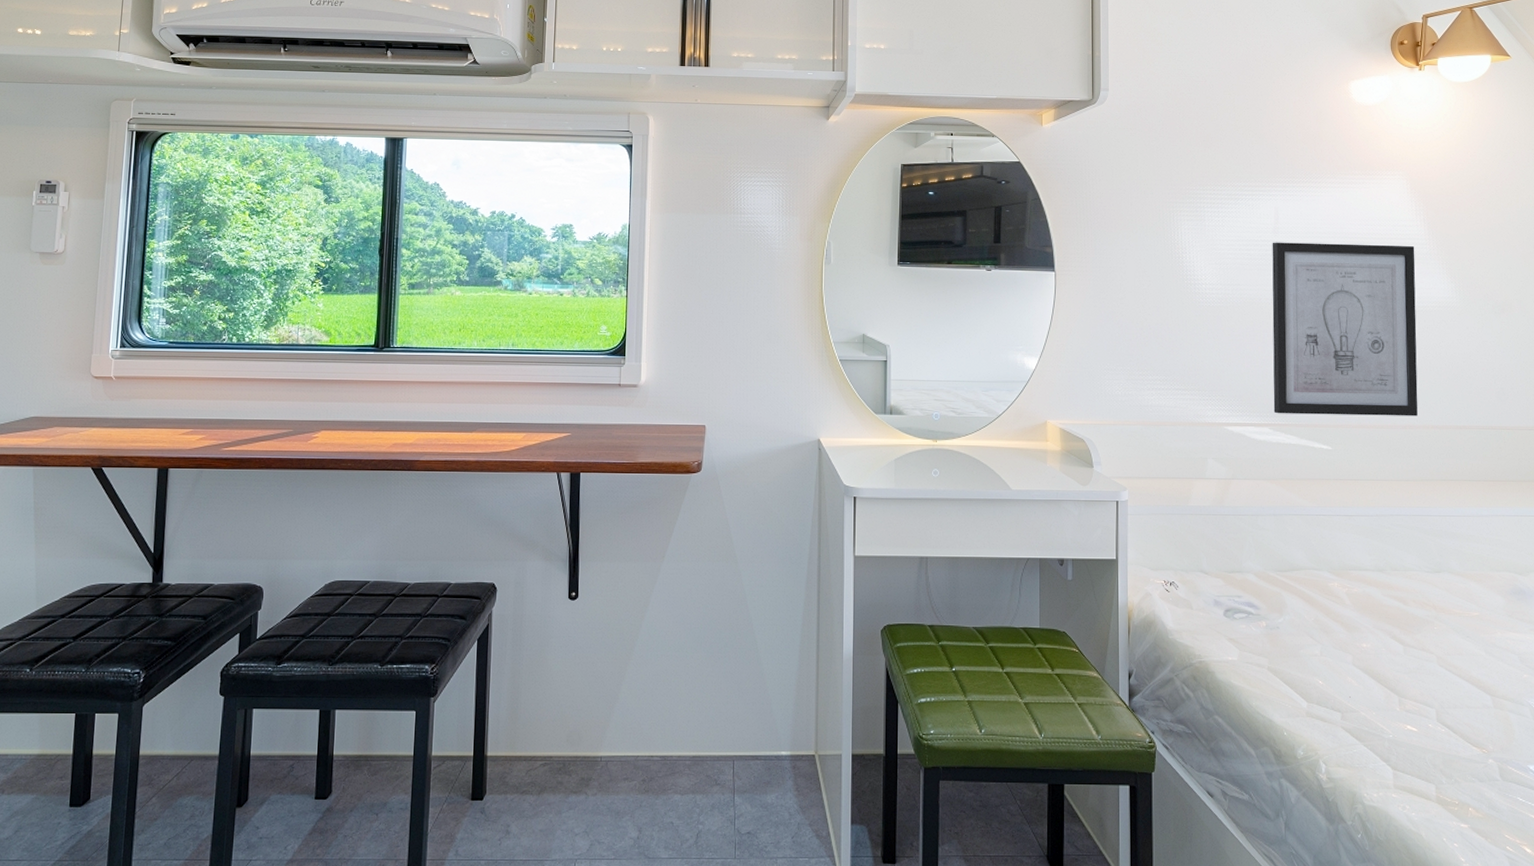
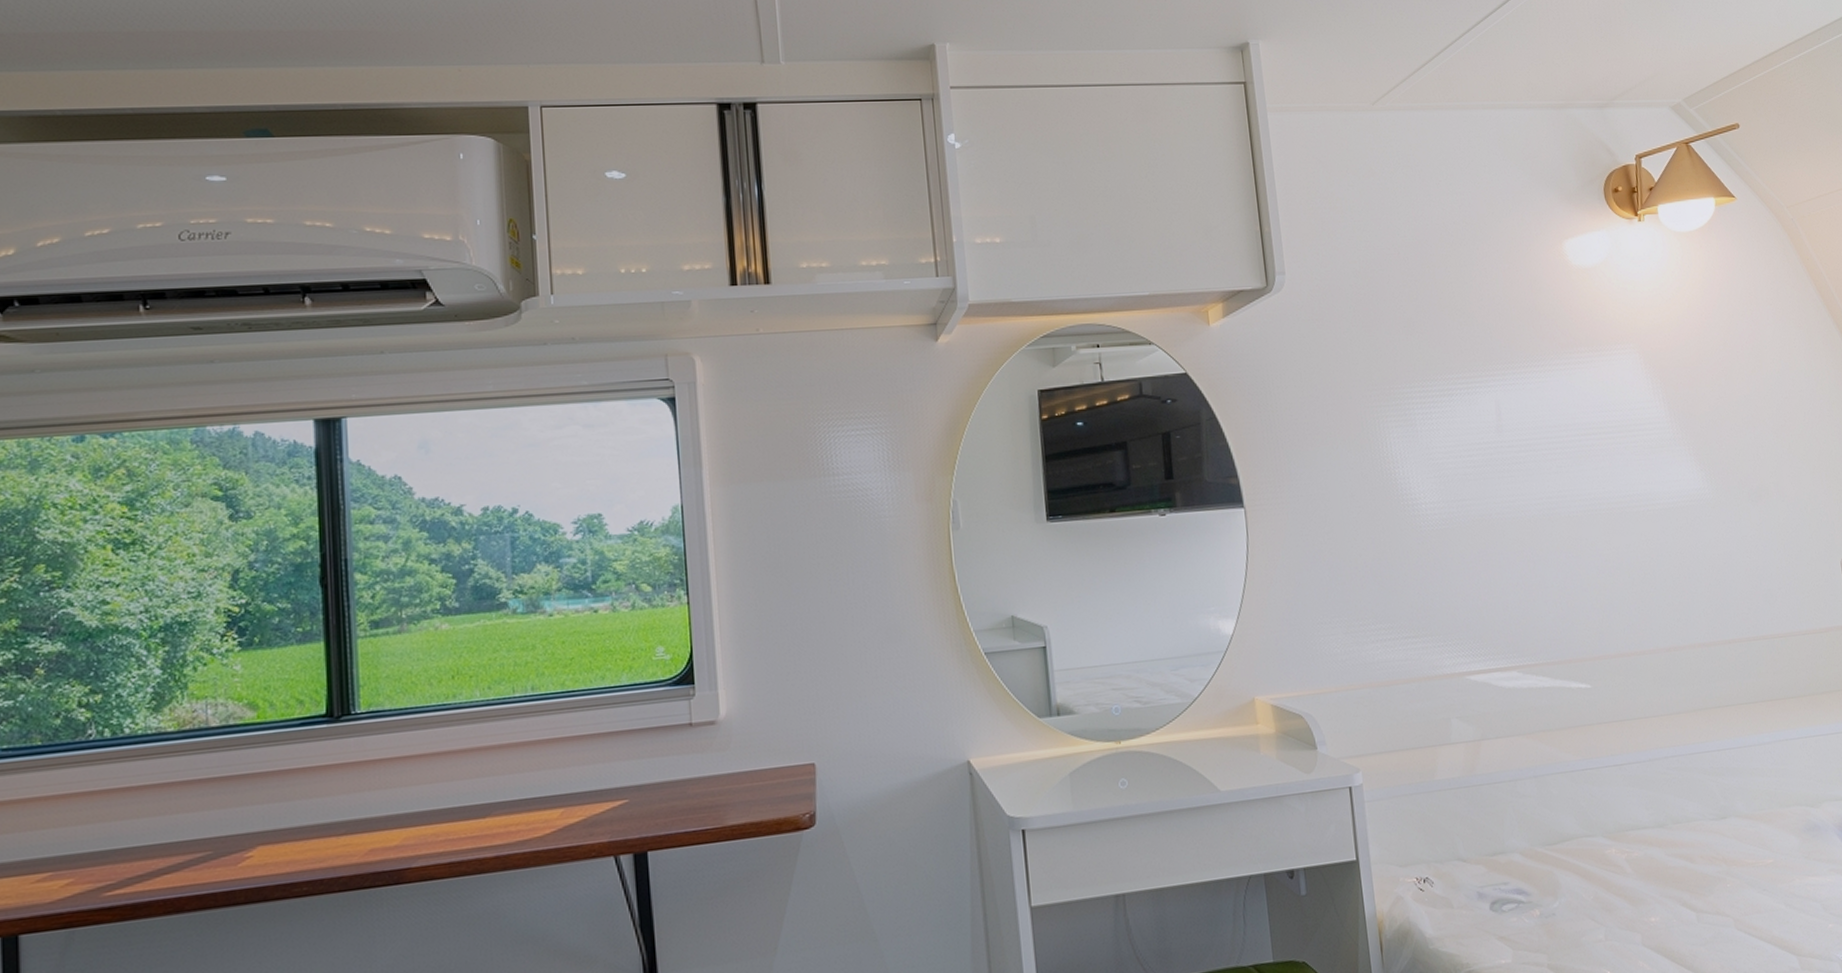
wall art: present [1272,242,1418,416] -> none [1496,432,1682,653]

